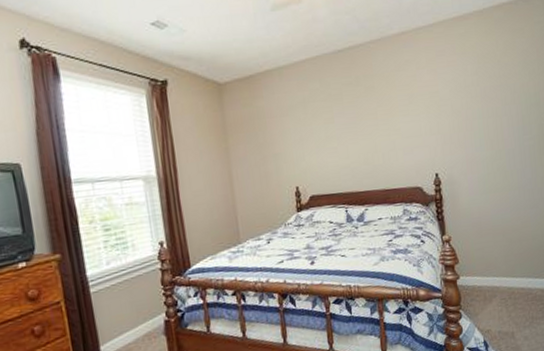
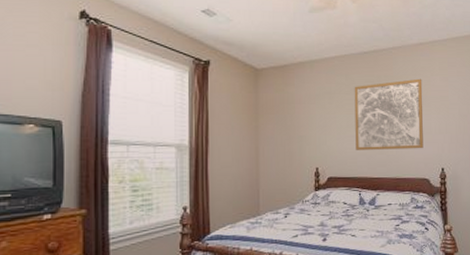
wall art: none [330,74,414,163] -> present [354,78,424,150]

